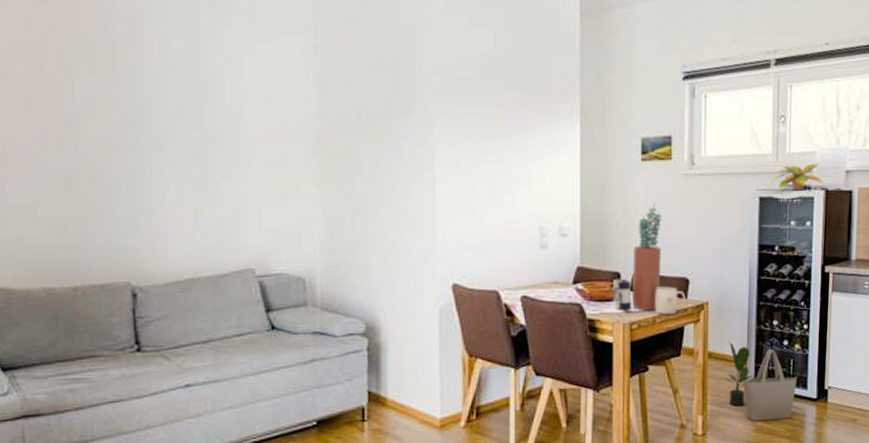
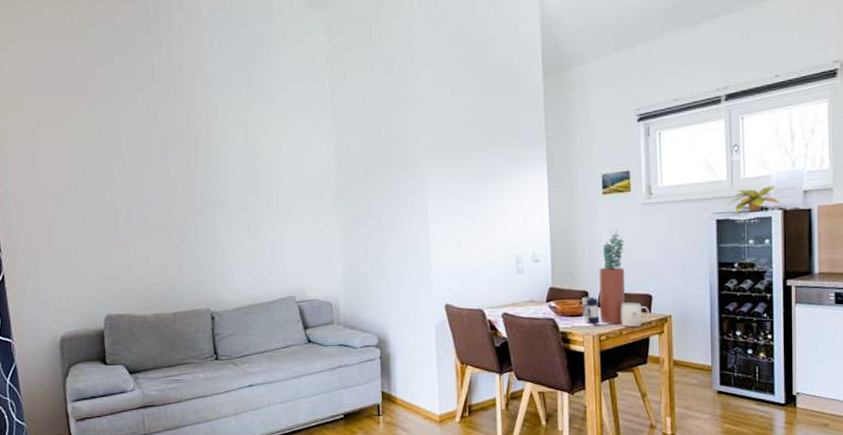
potted plant: present [725,342,758,406] -> none [691,351,723,409]
shopping bag: present [743,348,798,421] -> none [709,356,764,423]

